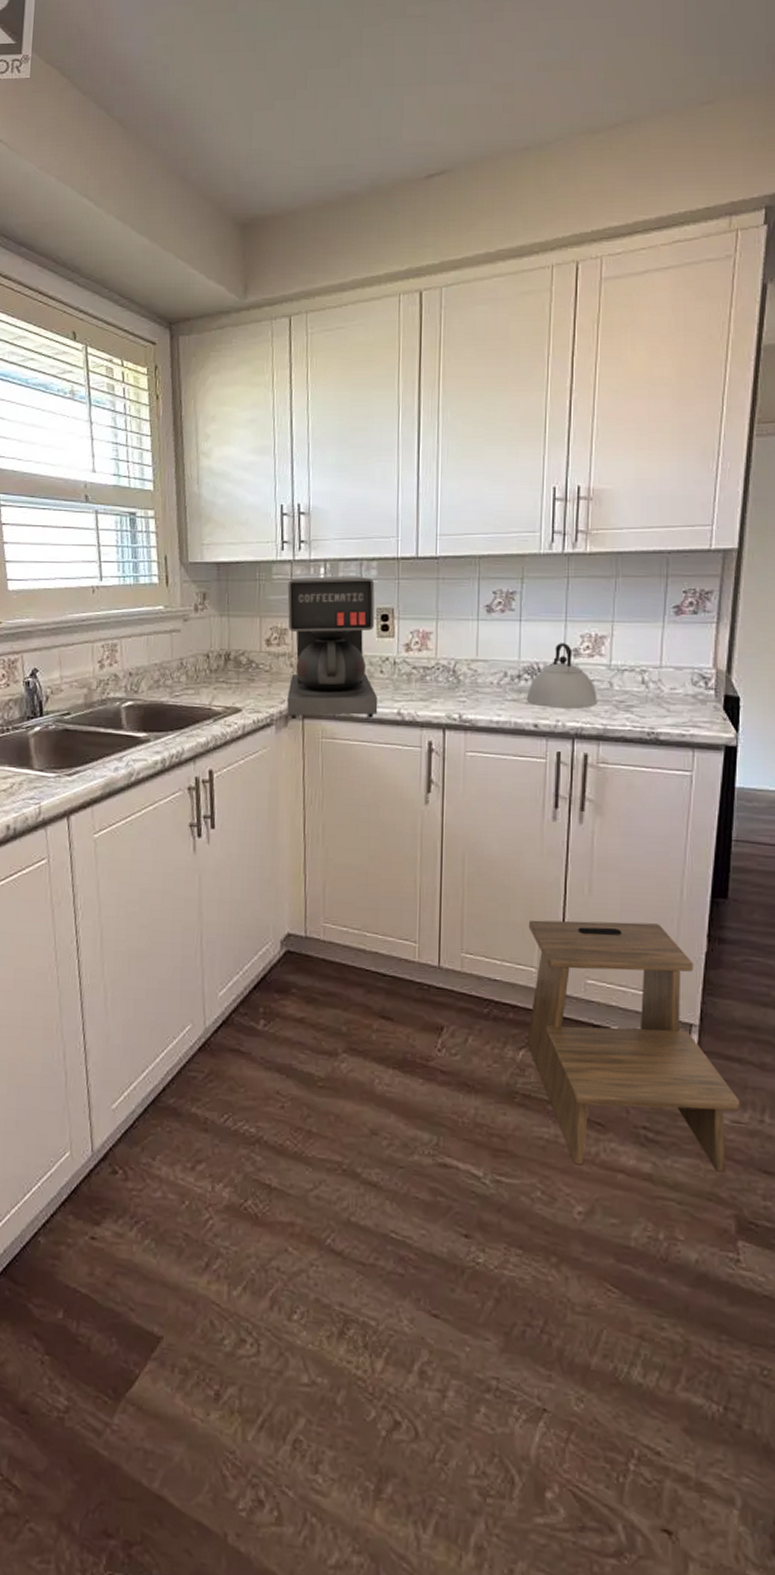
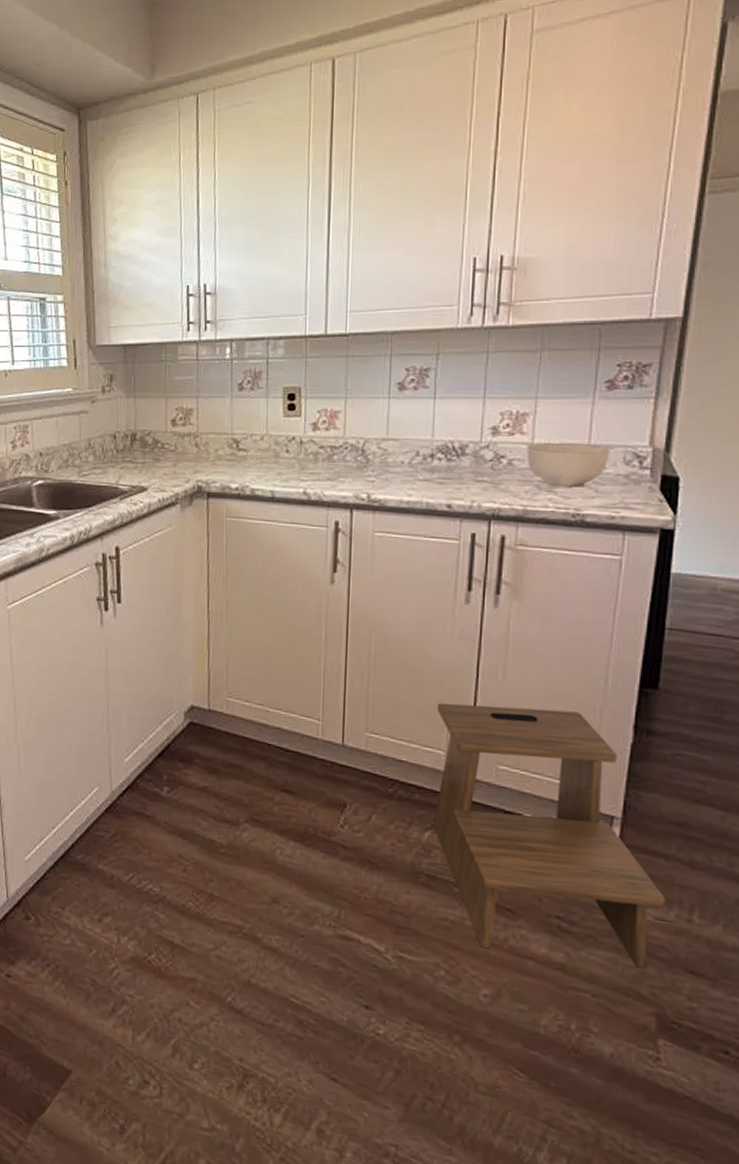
coffee maker: present [287,576,378,720] -> none [192,355,284,499]
kettle: present [526,643,597,709] -> none [439,421,517,489]
bowl: none [605,664,679,707] -> present [526,442,610,487]

